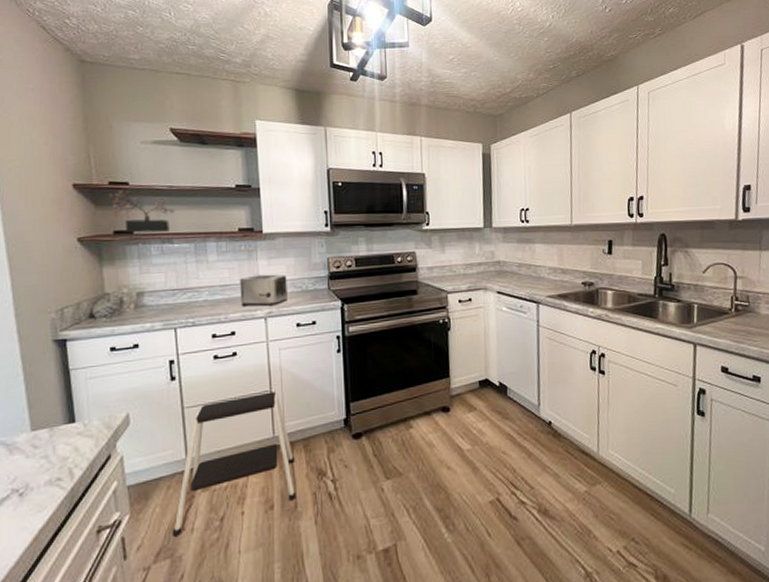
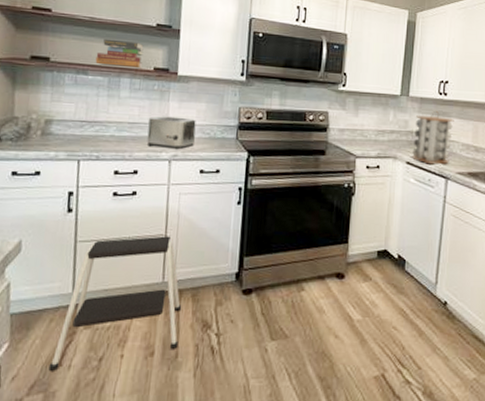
decorative plant: present [109,189,175,233] -> none [30,15,94,62]
books: none [179,205,227,232] -> present [95,39,144,69]
spice rack: none [501,238,539,291] -> present [412,110,454,165]

